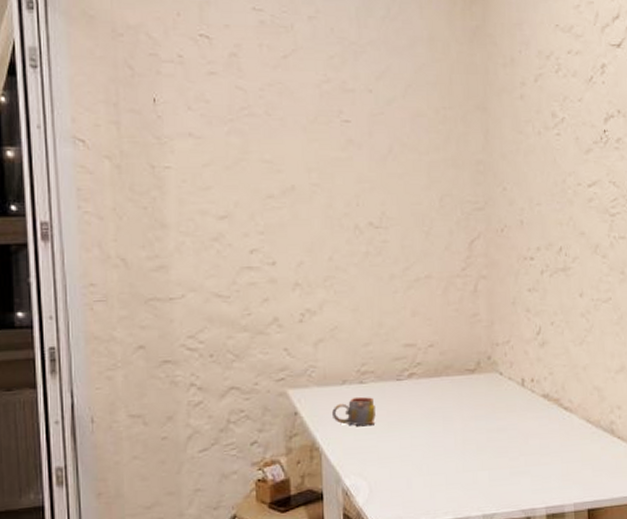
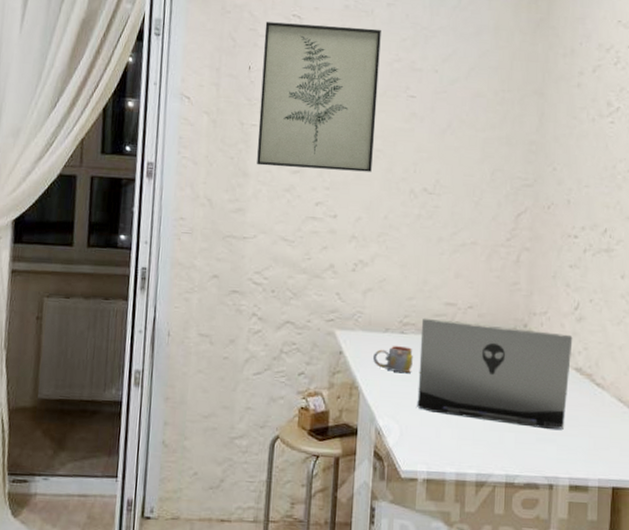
wall art: none [167,44,310,214] -> present [257,22,381,172]
laptop computer: none [380,361,538,463] -> present [417,318,573,430]

